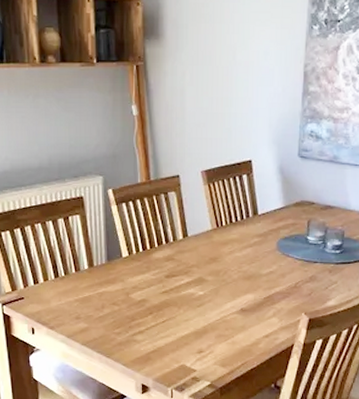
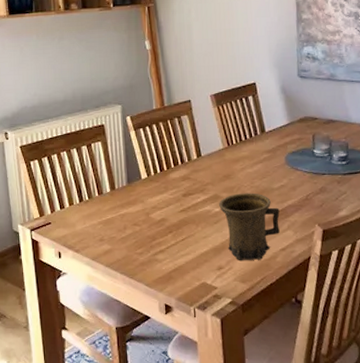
mug: none [203,277,266,345] -> present [219,193,280,260]

